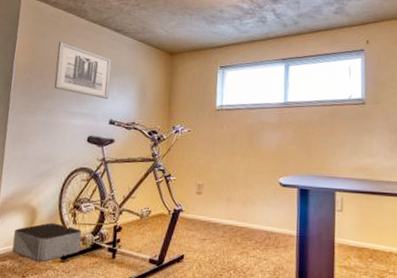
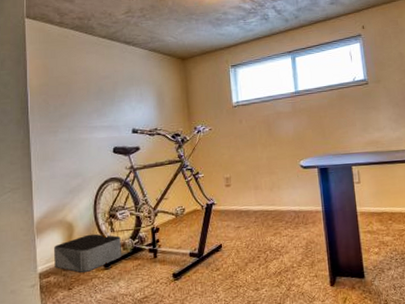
wall art: present [54,41,112,99] -> none [70,59,129,110]

